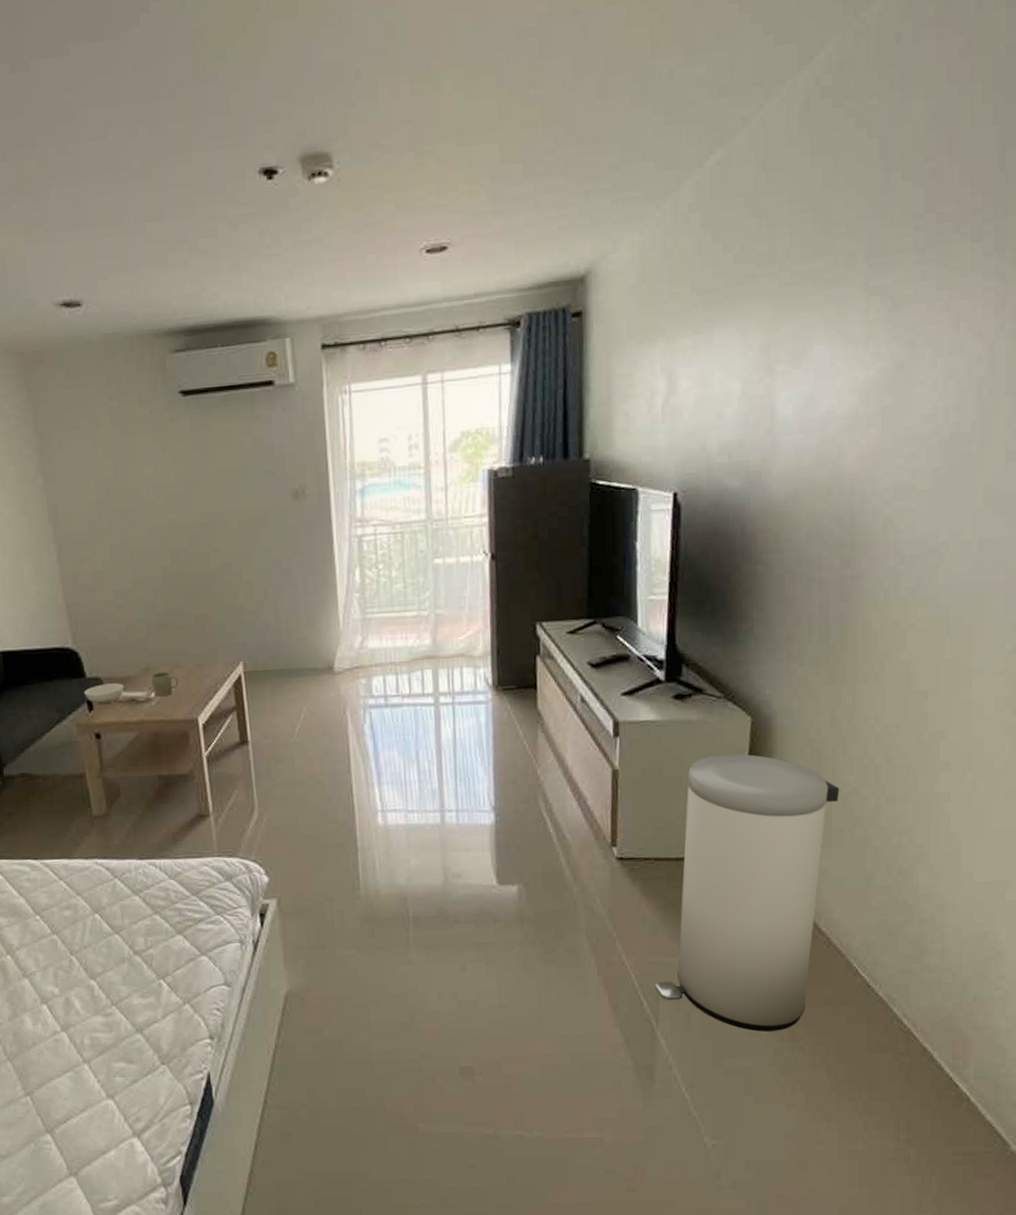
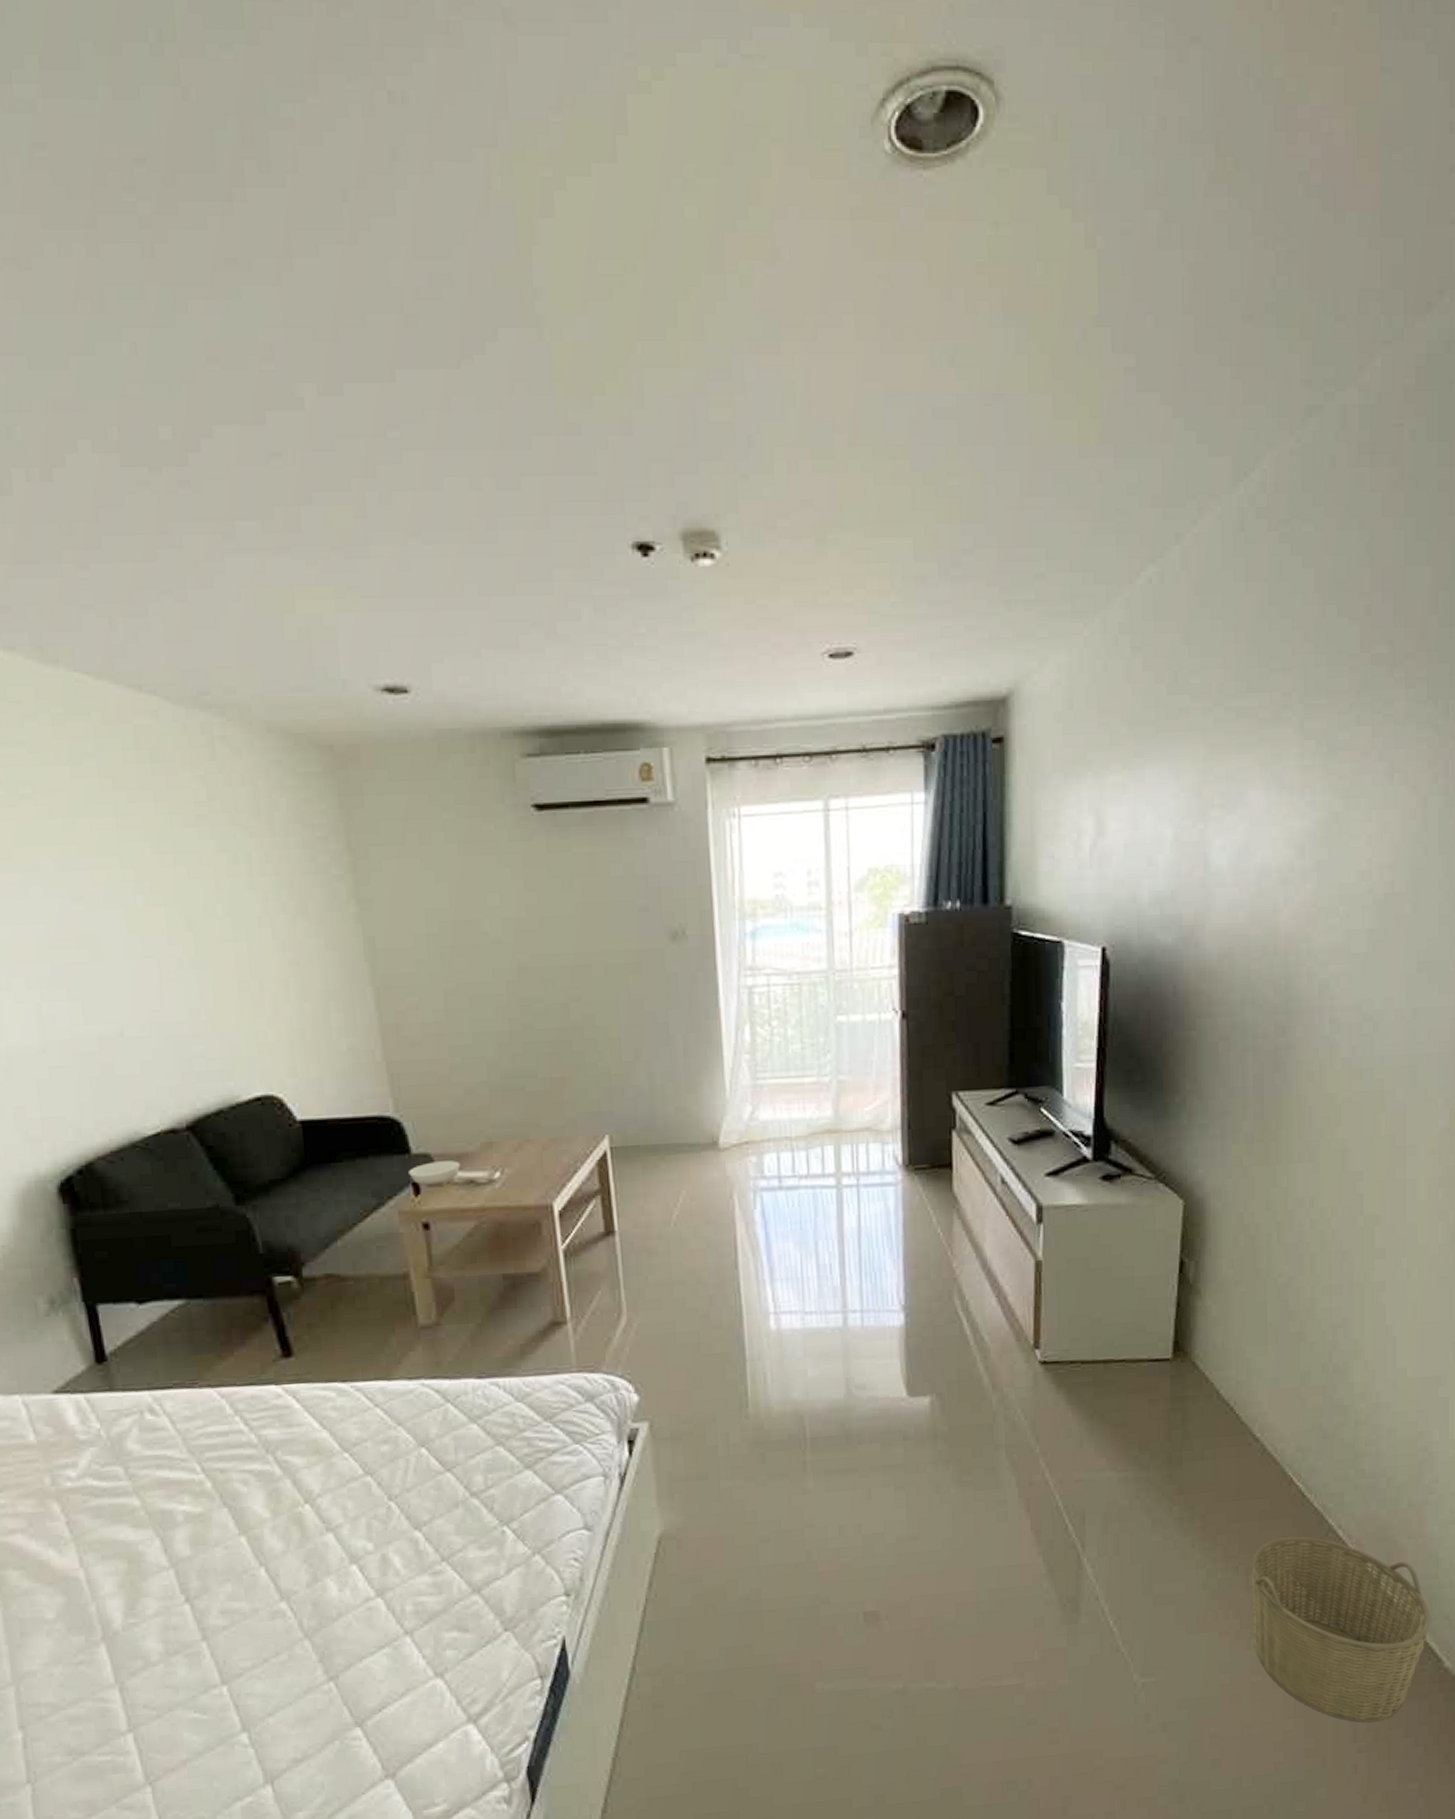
mug: present [151,671,179,697] -> none [495,1146,529,1177]
pedal bin: present [655,754,840,1032] -> none [1081,1241,1275,1553]
basket: none [817,1022,997,1196] -> present [1251,1536,1431,1723]

